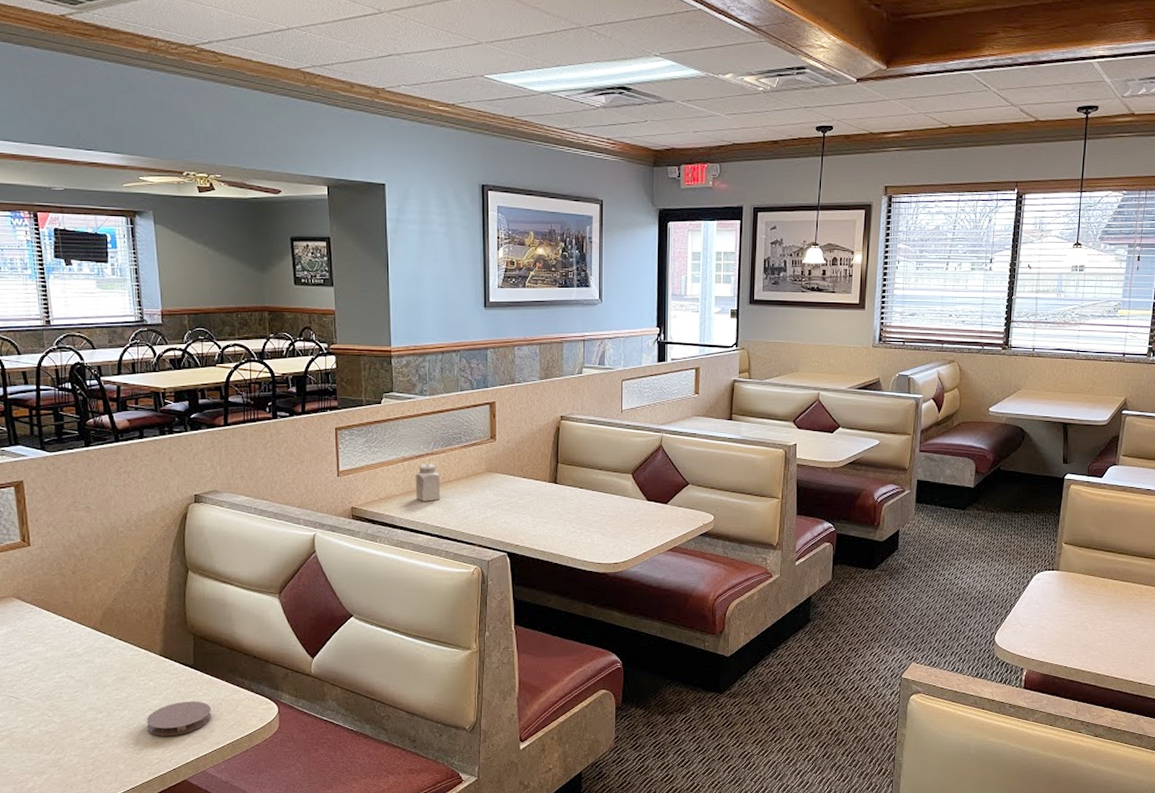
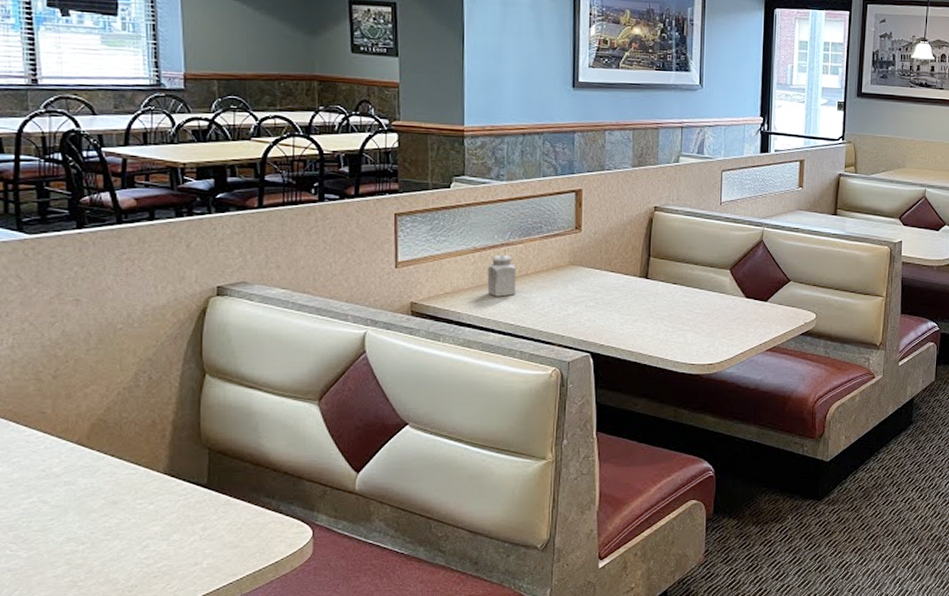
coaster: present [146,701,212,736] -> none [143,526,228,569]

